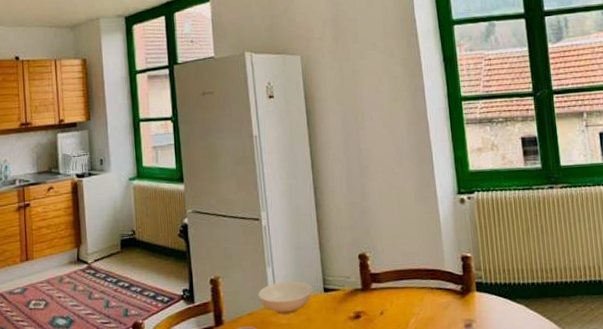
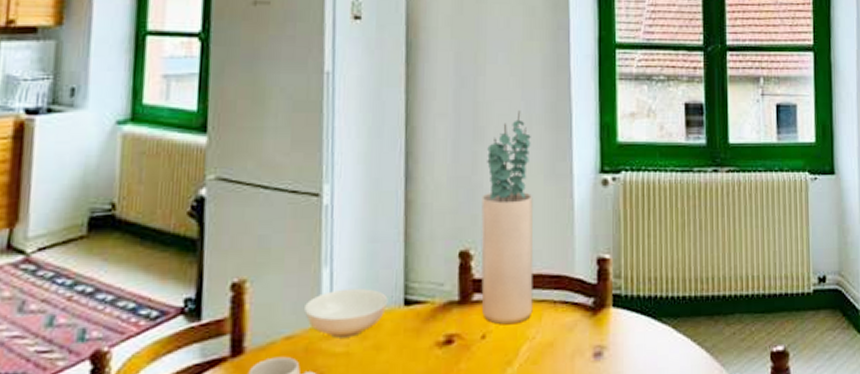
vase: none [371,152,416,305] -> present [481,110,534,325]

